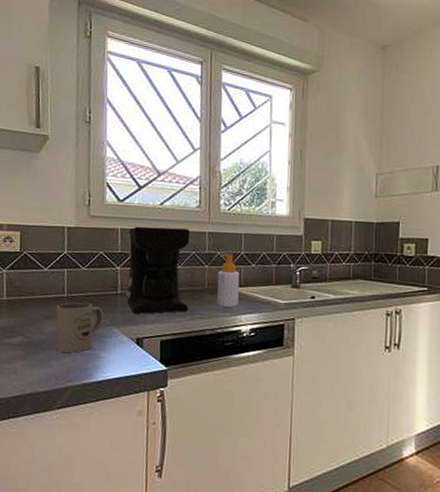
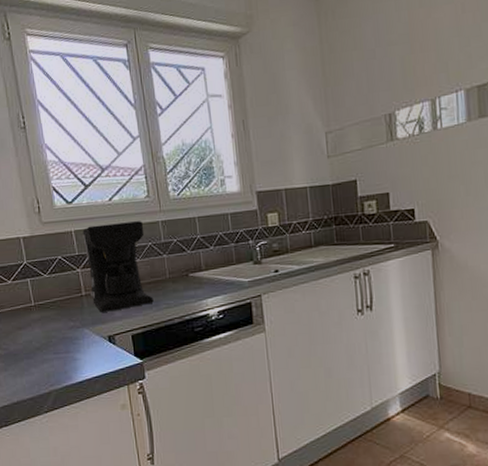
mug: present [55,302,104,353] -> none [26,309,74,359]
soap bottle: present [217,253,240,308] -> none [175,239,202,294]

